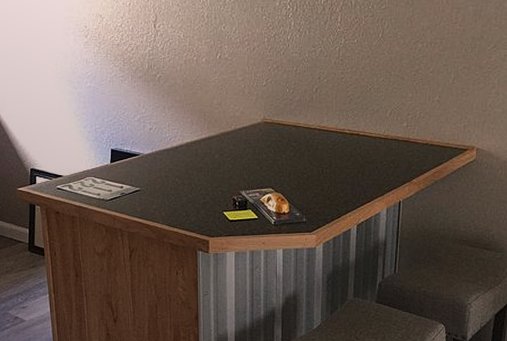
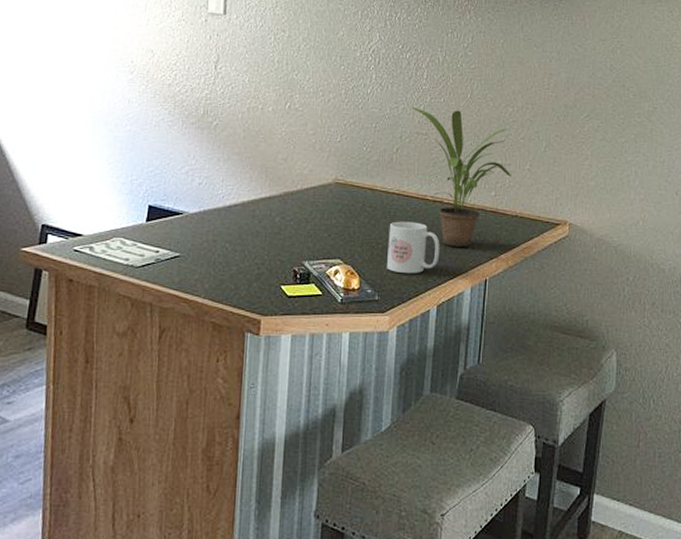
mug: none [312,153,358,199] -> present [387,221,440,274]
potted plant: none [327,49,422,174] -> present [411,106,511,247]

